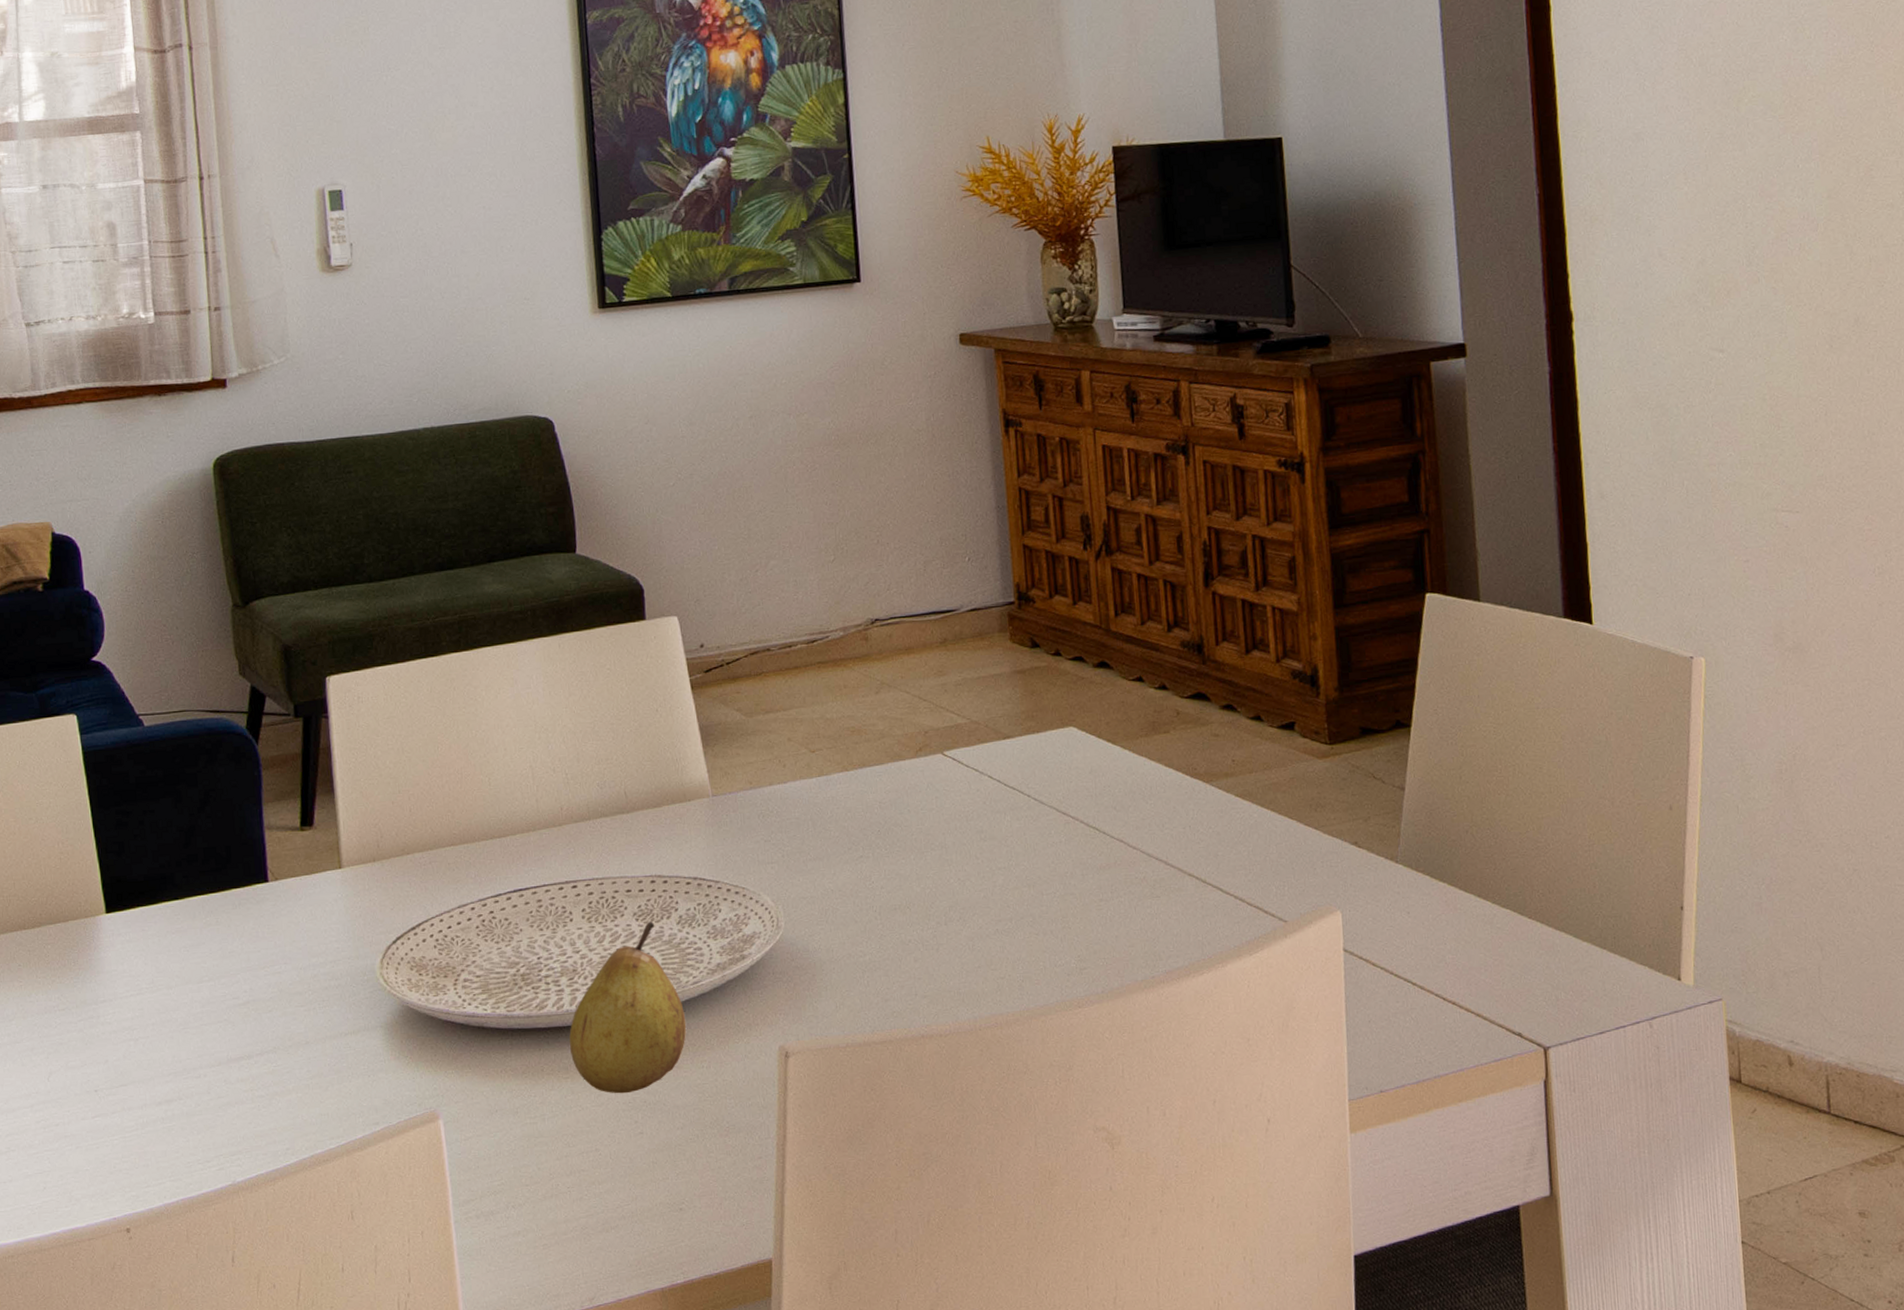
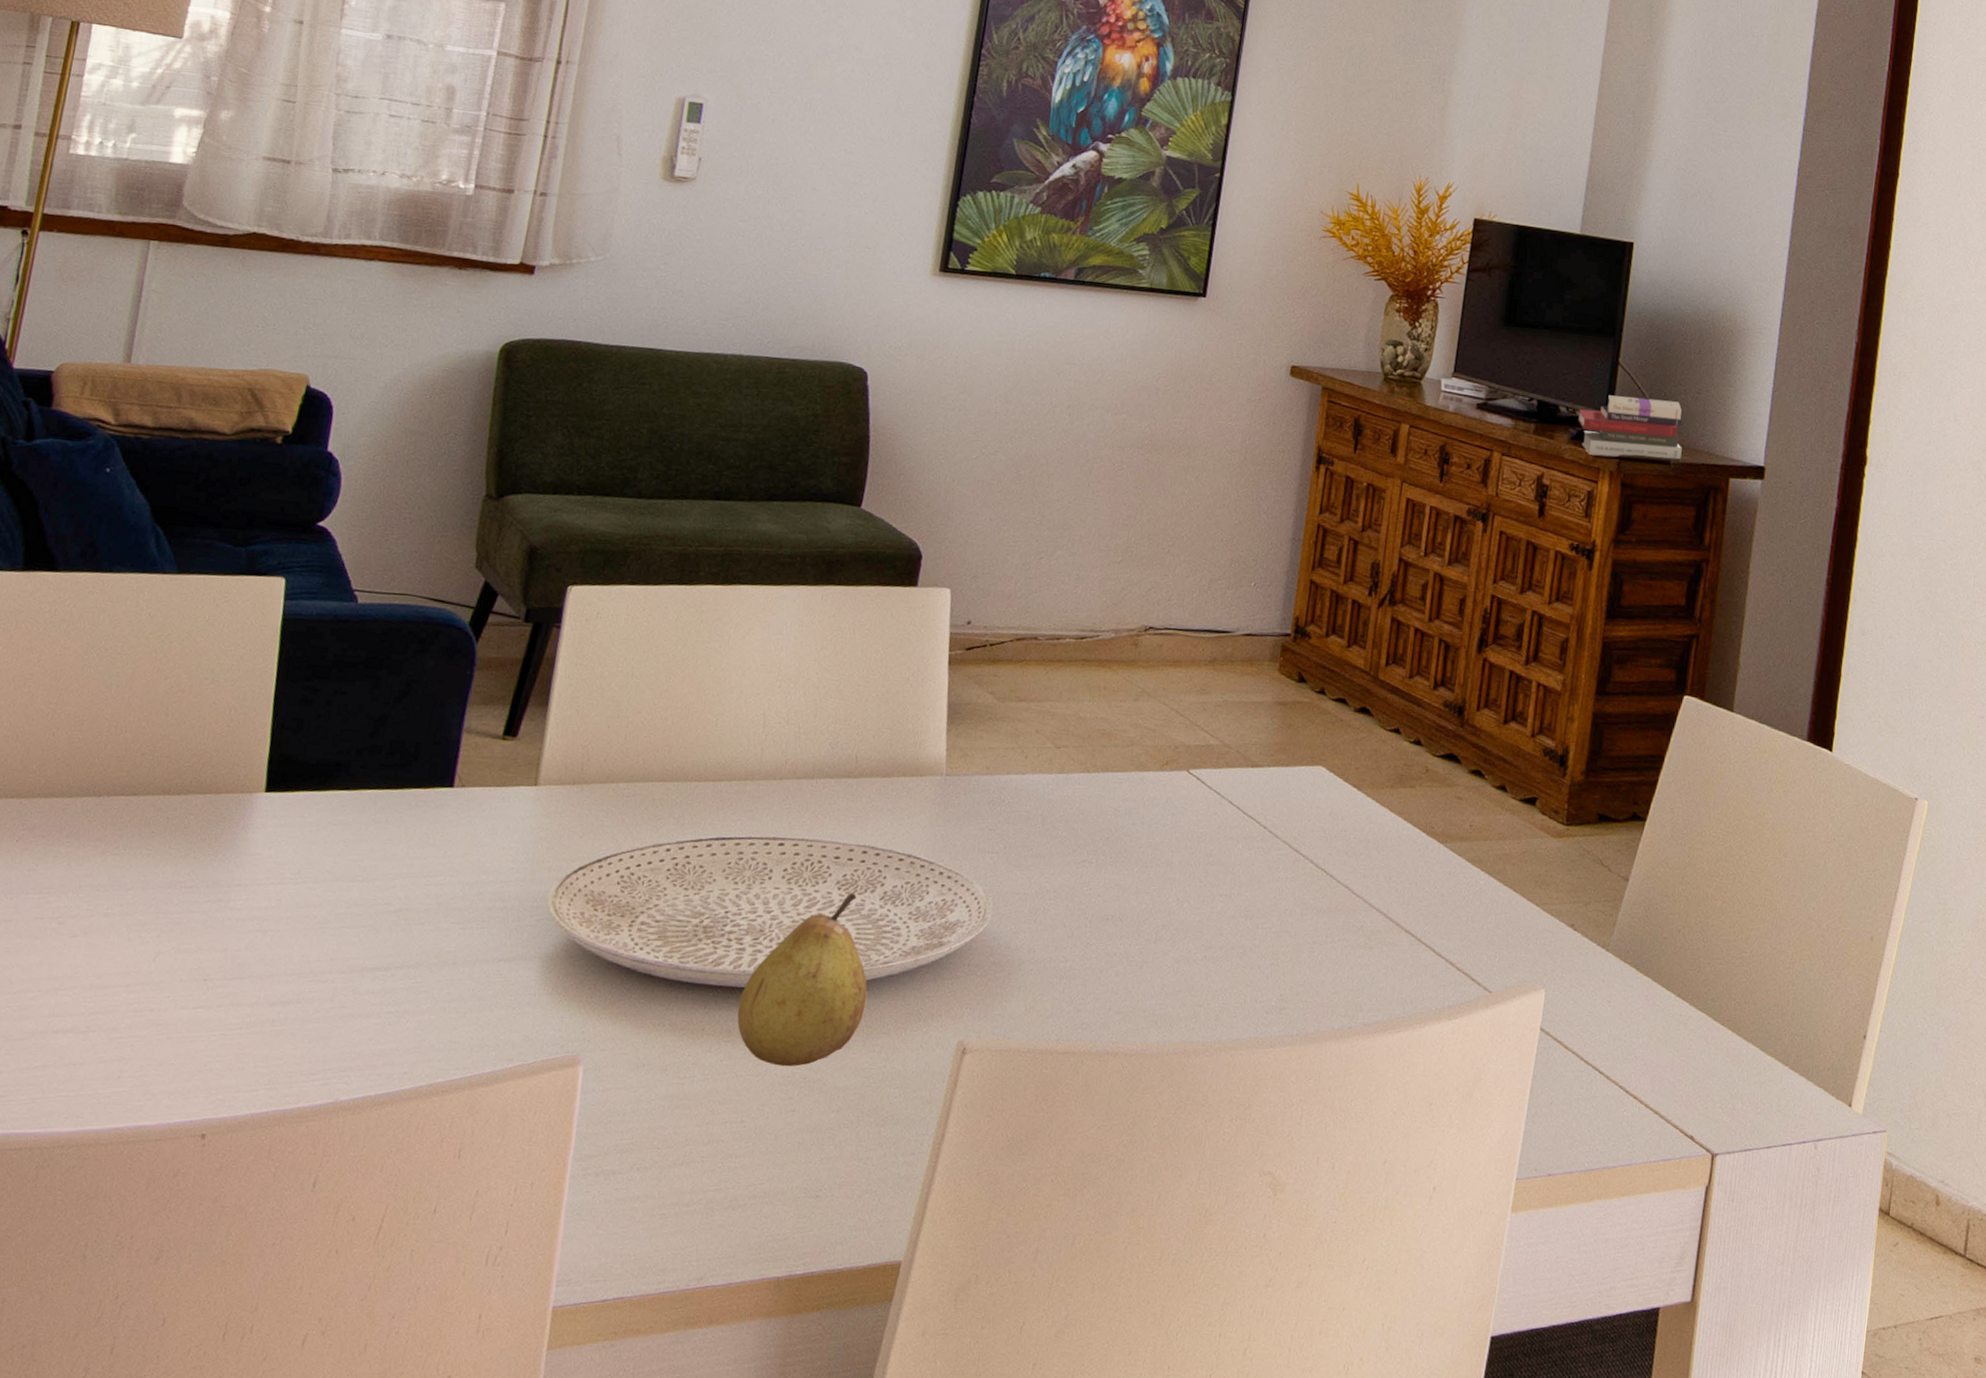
books: none [1259,293,1375,368] -> present [1577,395,1683,466]

